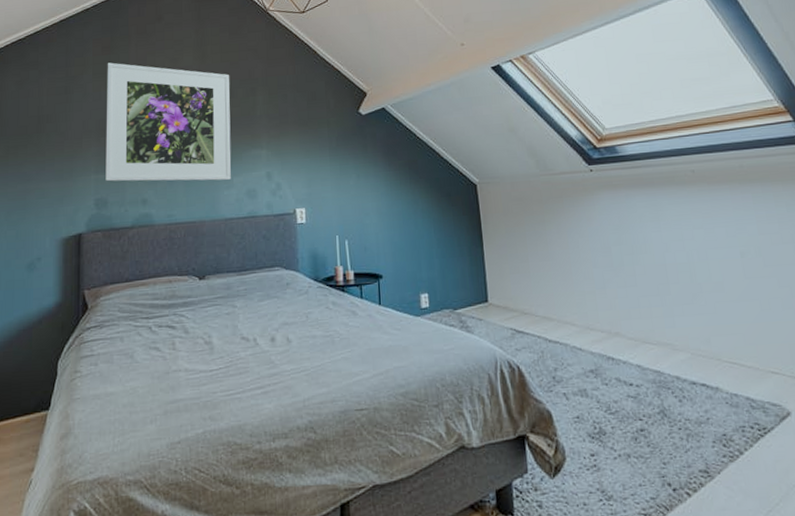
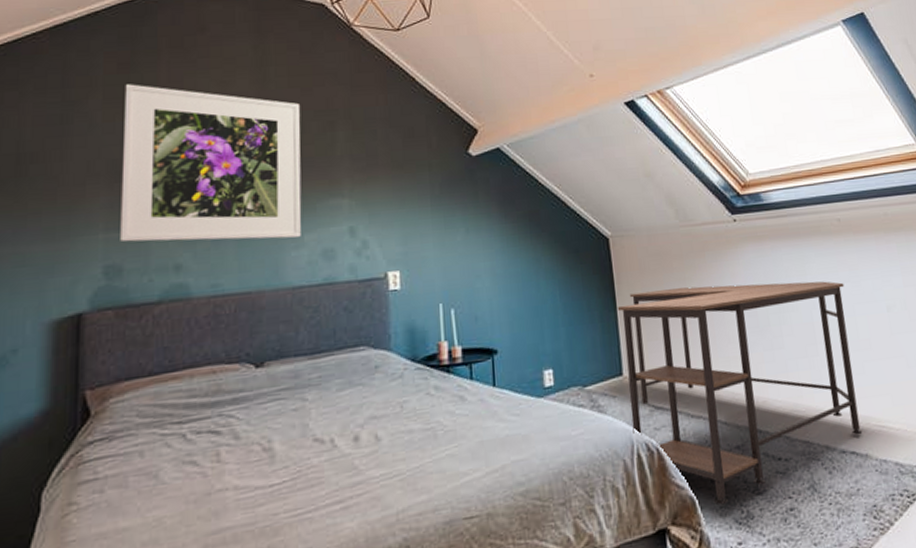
desk: none [483,227,713,420] -> present [617,281,863,505]

